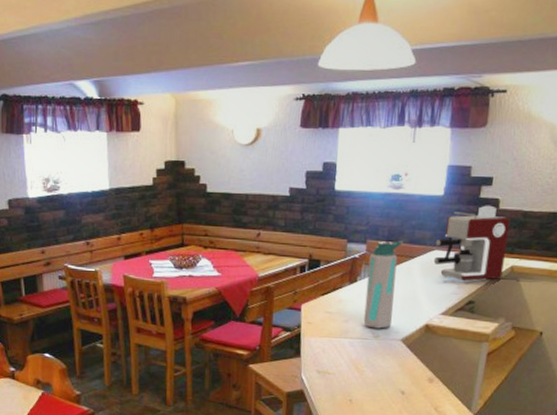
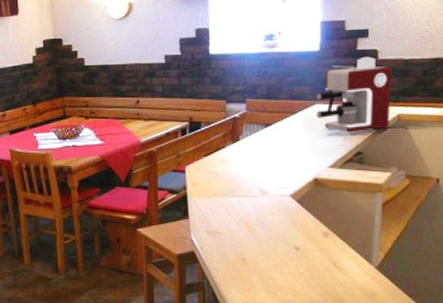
water bottle: present [363,241,403,329] -> none [250,98,283,186]

